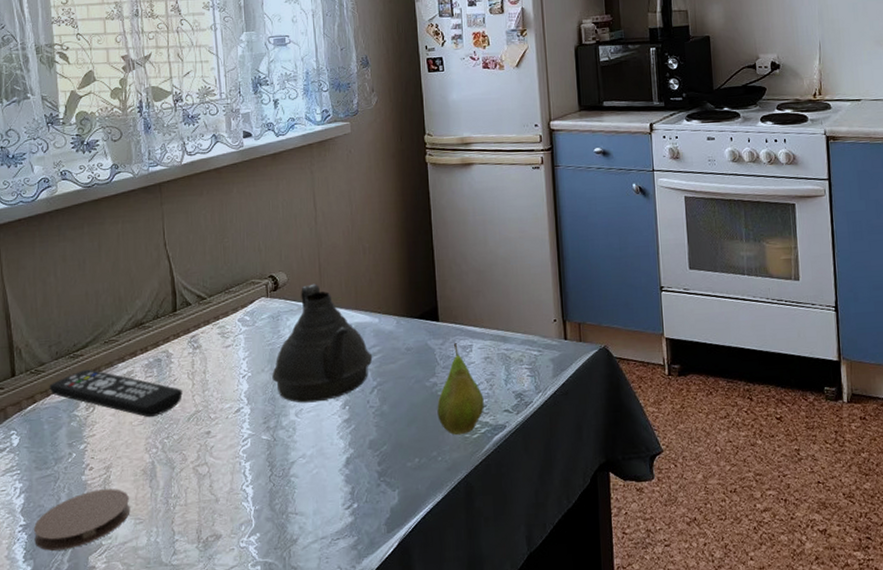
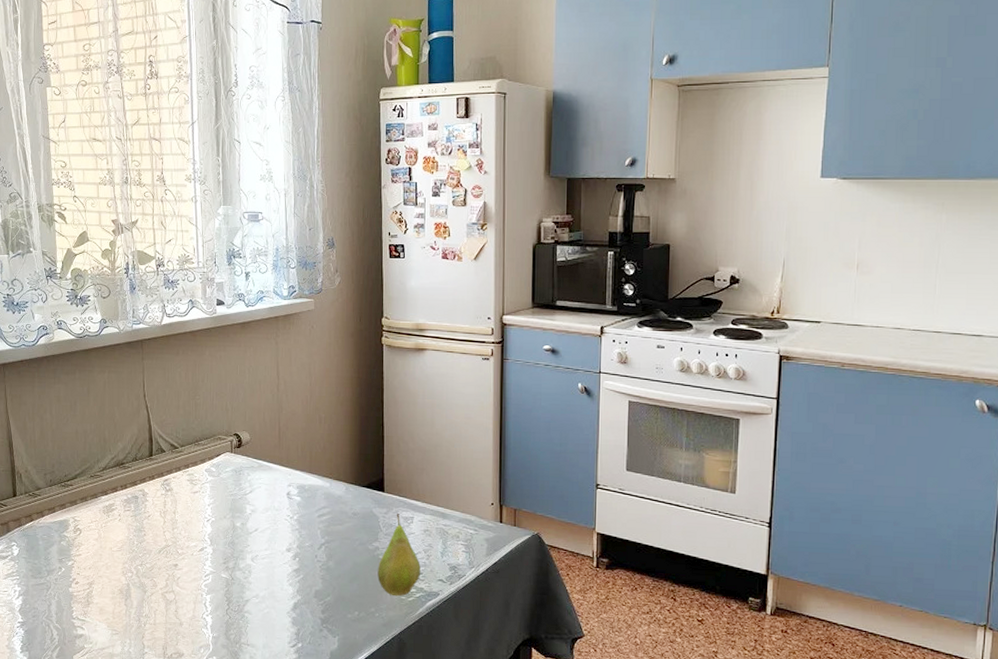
coaster: present [33,489,130,551] -> none [29,601,108,647]
remote control: present [49,369,183,418] -> none [44,497,155,546]
teapot: present [272,283,373,403] -> none [233,445,322,551]

